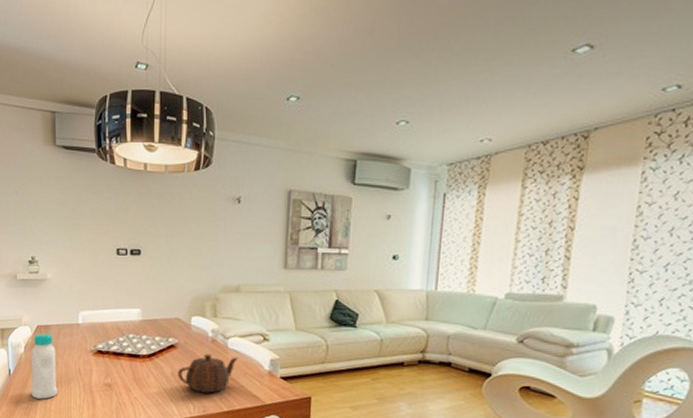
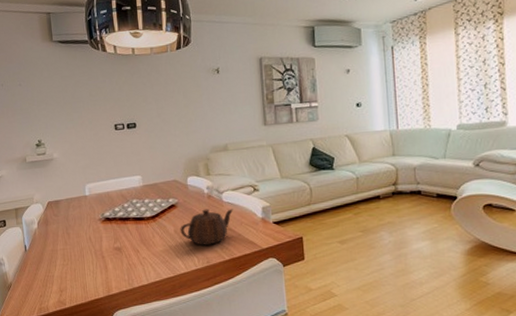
bottle: present [31,333,57,399] -> none [44,207,72,270]

